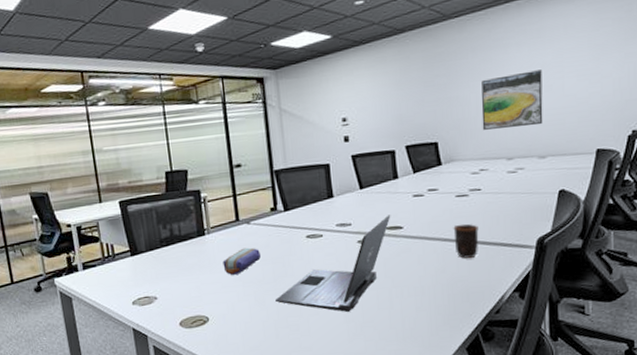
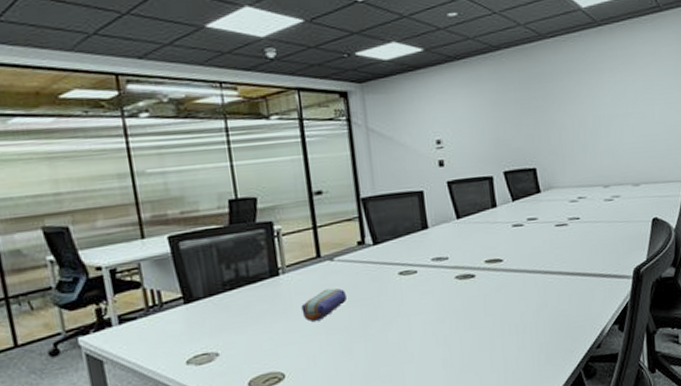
laptop: present [275,215,391,312] -> none [365,246,490,357]
mug: present [453,223,479,259] -> none [553,254,579,292]
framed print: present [481,70,543,130] -> none [577,96,636,156]

